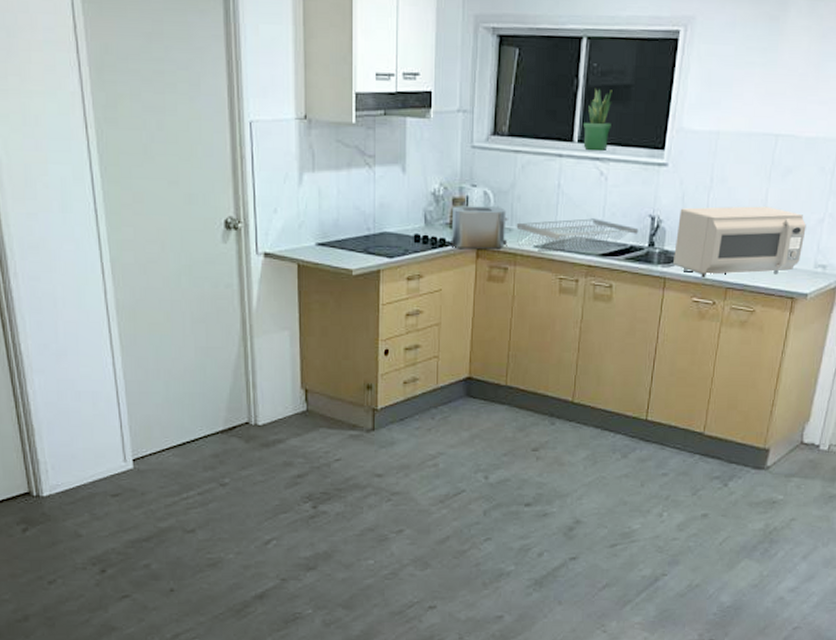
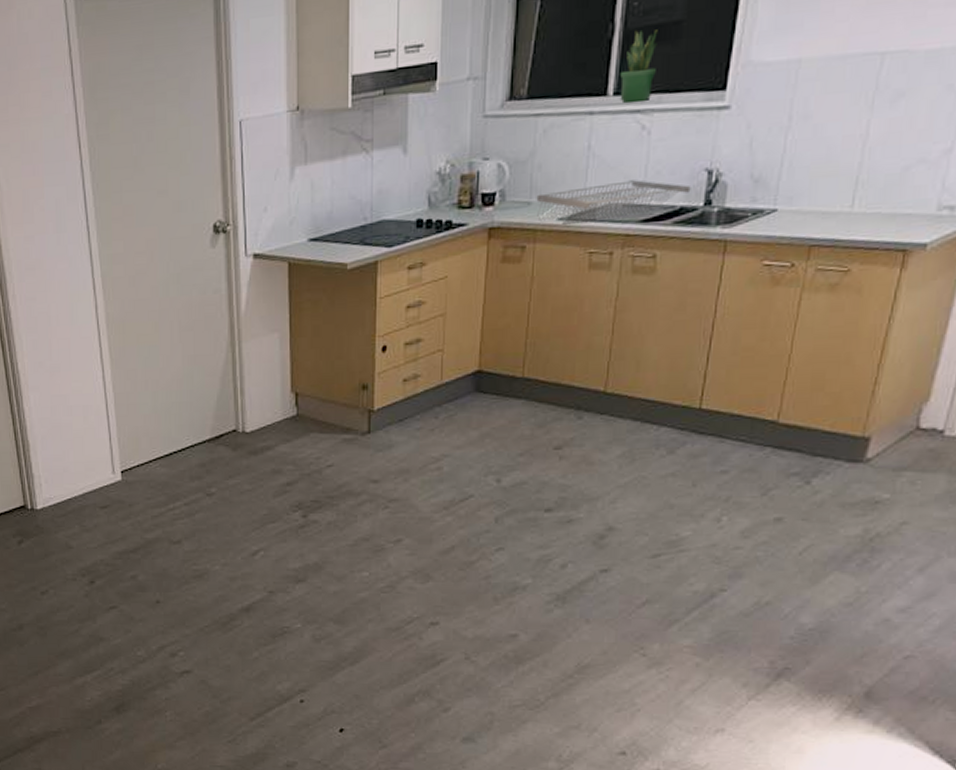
toaster: present [451,206,508,251] -> none [458,179,526,231]
microwave: present [673,206,806,278] -> none [737,141,926,237]

